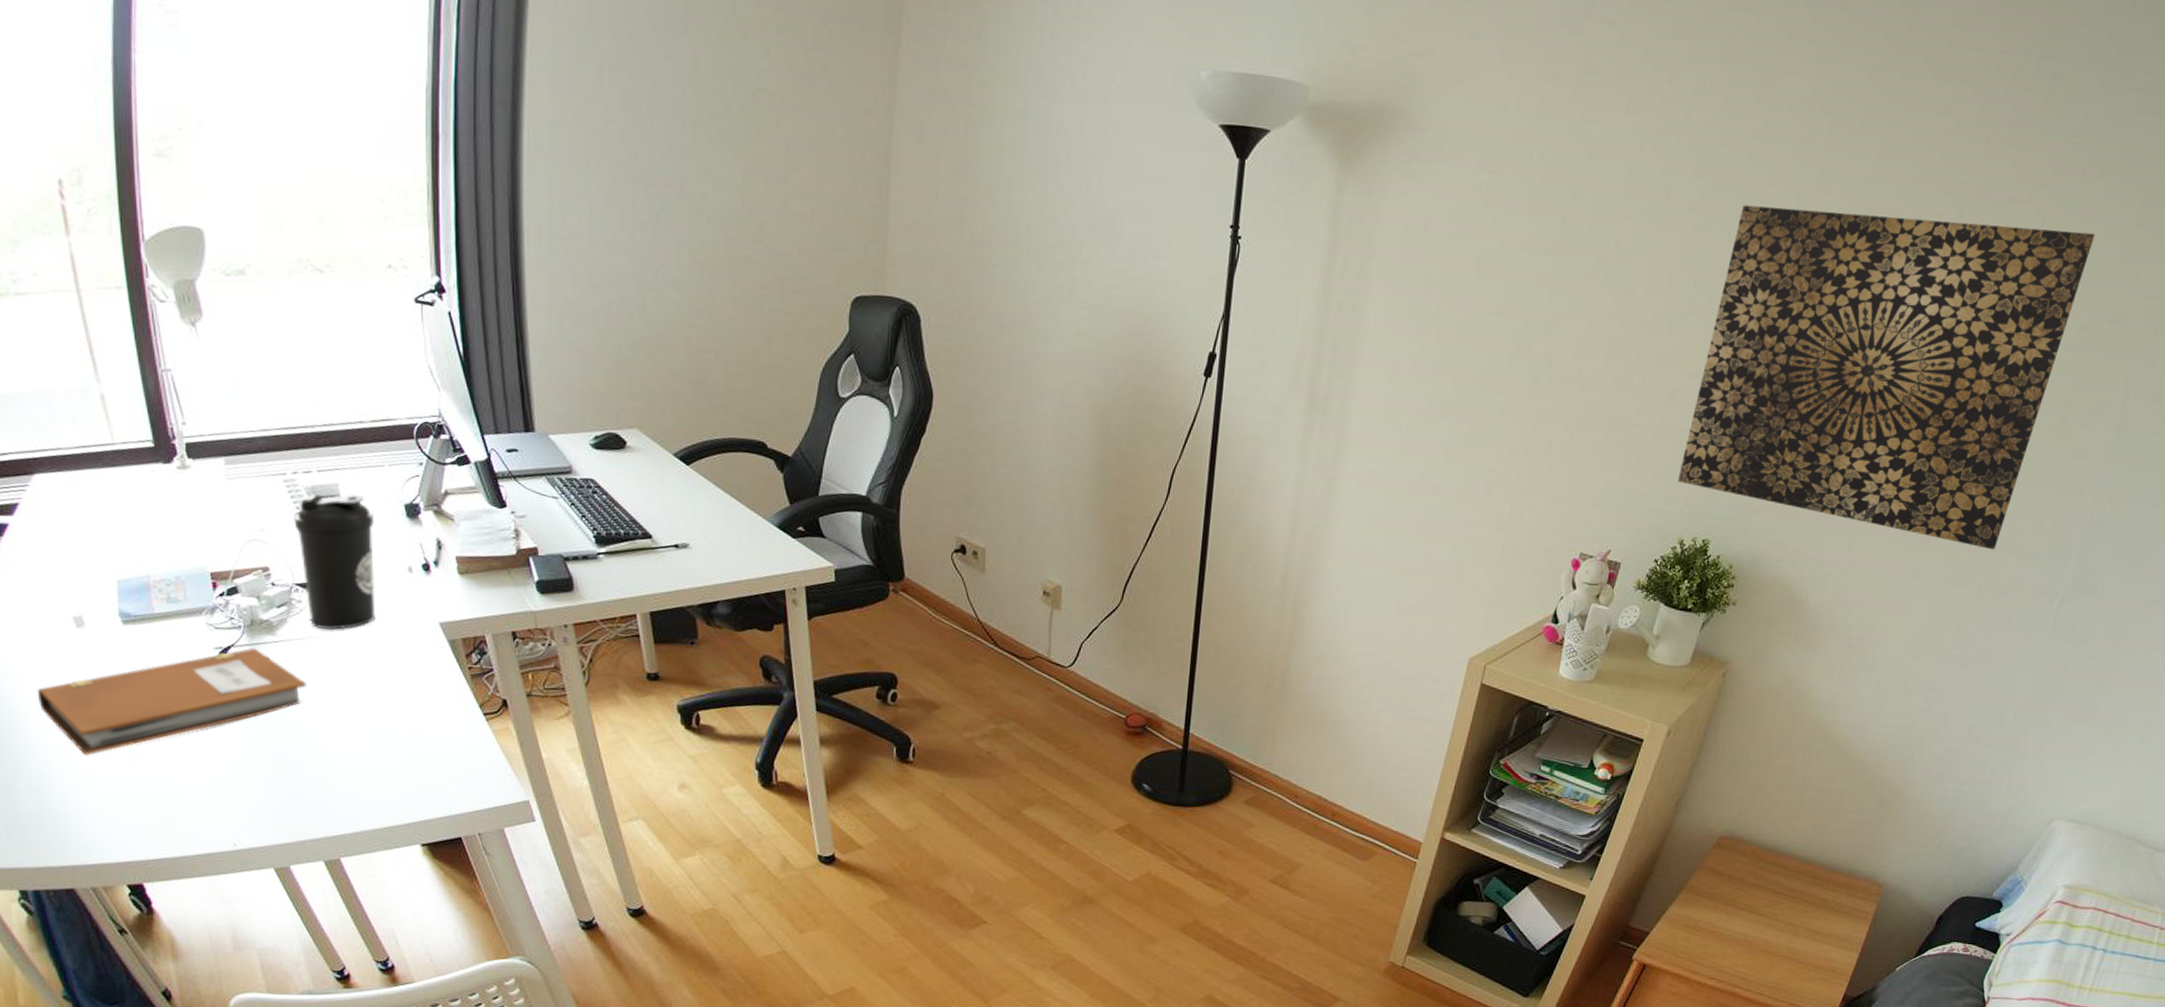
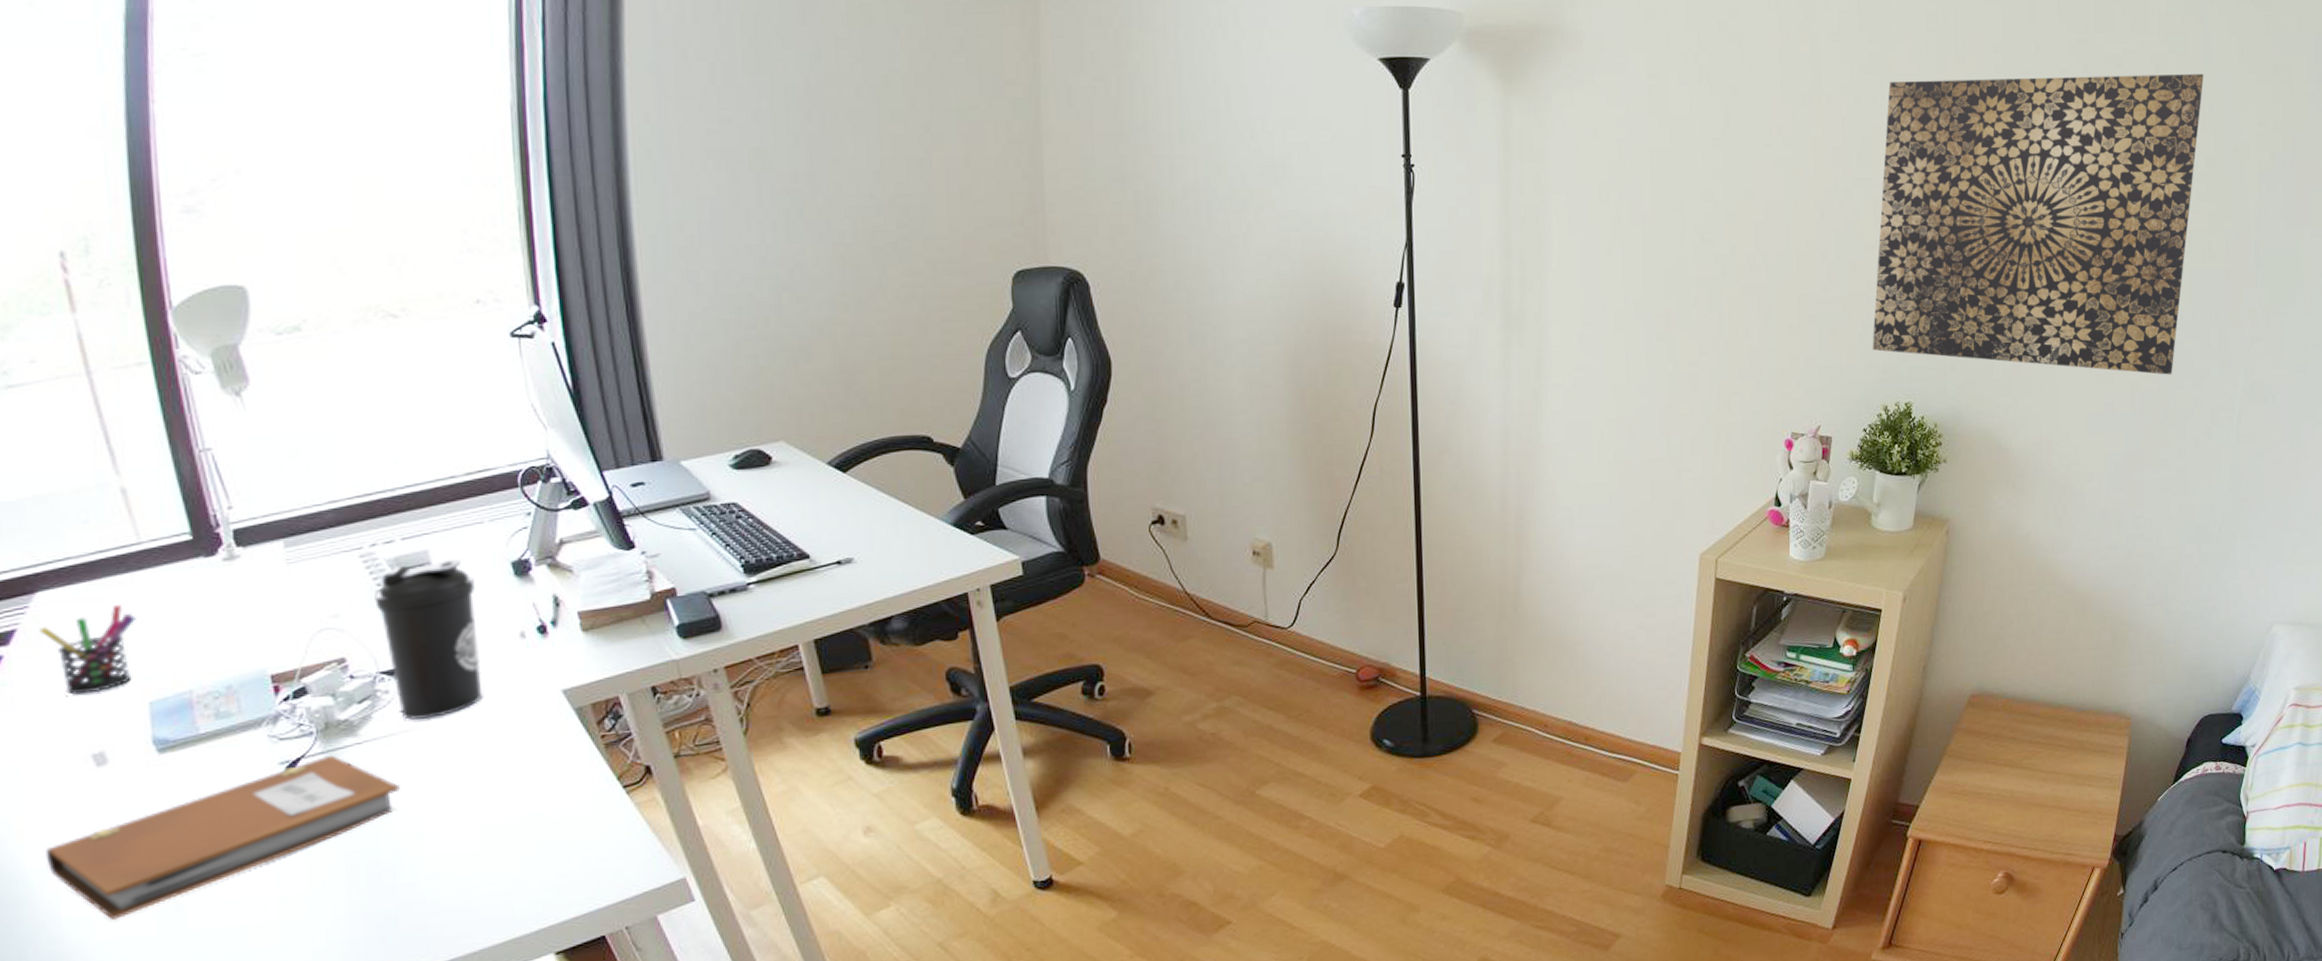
pen holder: none [36,494,109,566] -> present [39,605,136,695]

